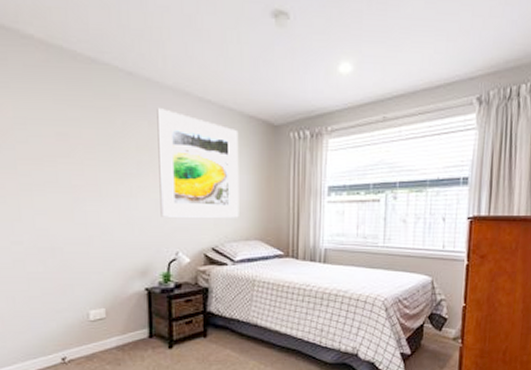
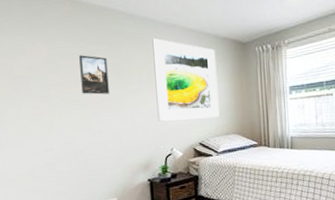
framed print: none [58,121,98,177] -> present [79,55,109,95]

